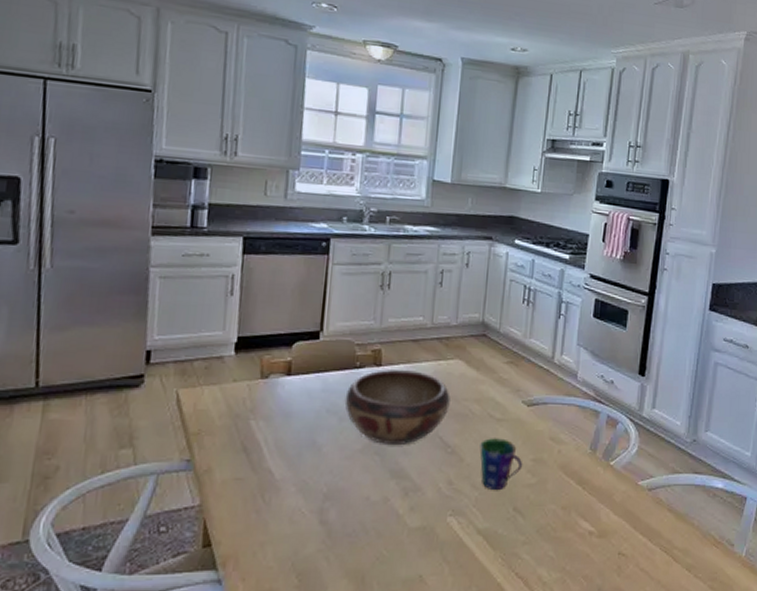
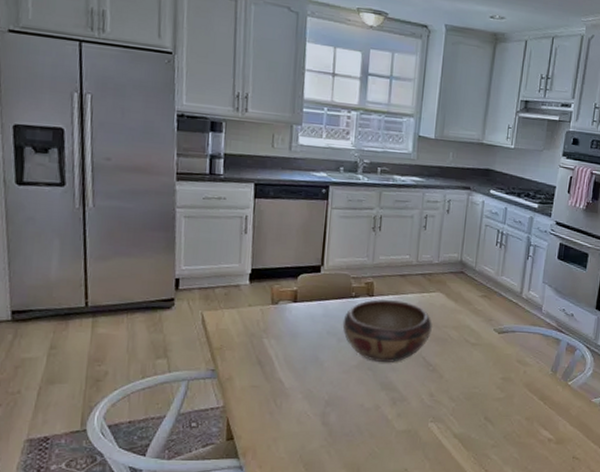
cup: present [480,438,523,489] -> none [457,359,494,402]

